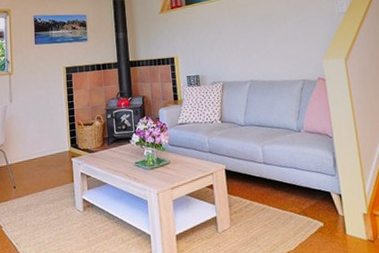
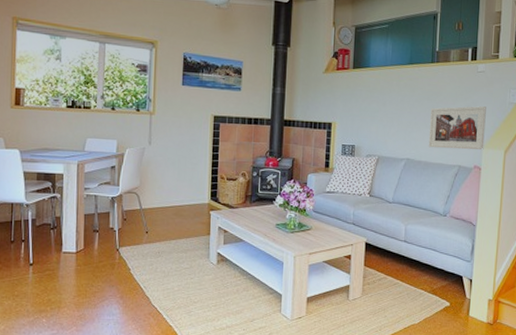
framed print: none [264,20,324,67] -> present [428,106,486,150]

